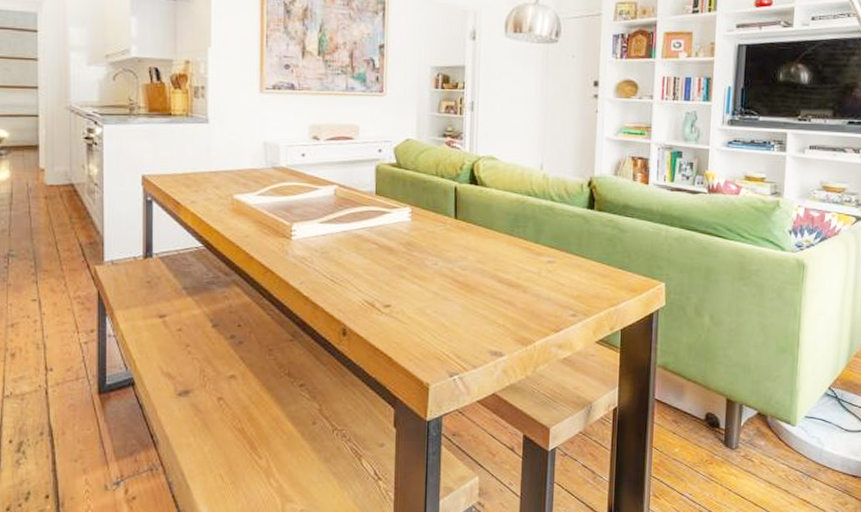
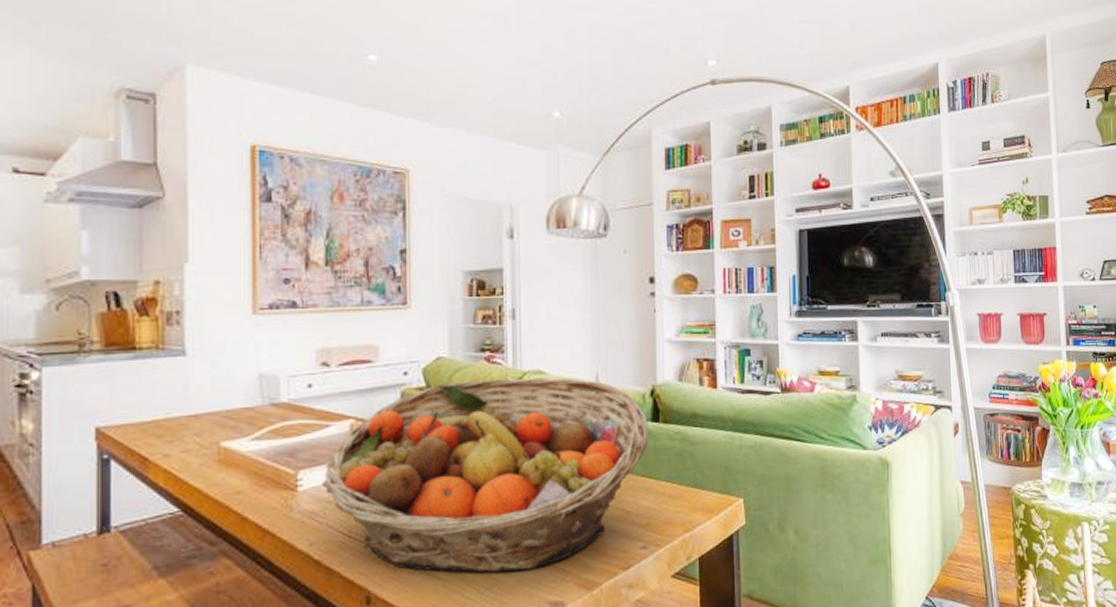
fruit basket: none [311,161,585,323] -> present [322,377,650,574]

